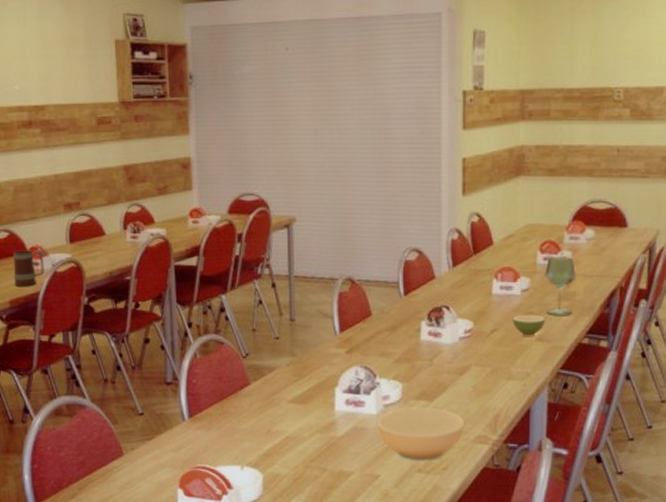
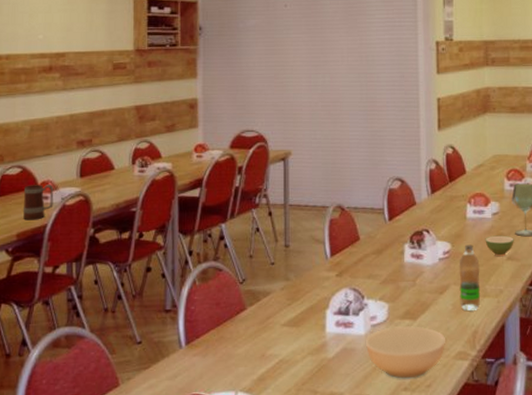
bottle: none [481,323,505,393] -> present [459,244,481,311]

